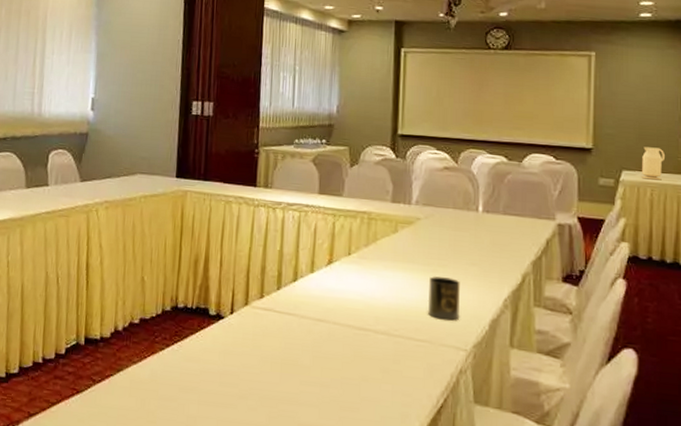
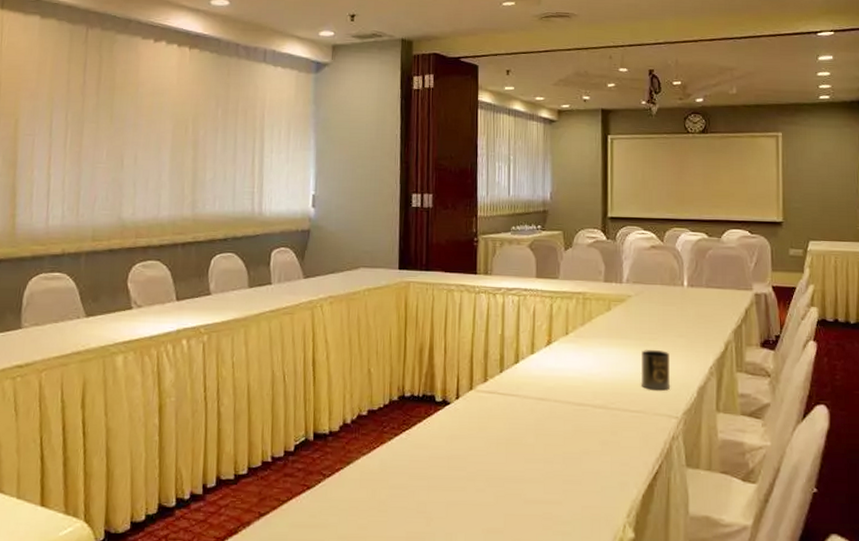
water jug: present [641,147,666,181] -> none [826,218,846,248]

